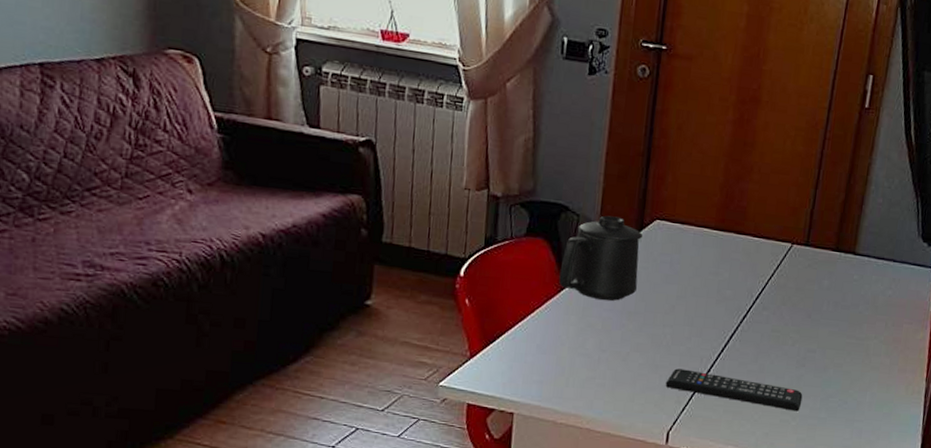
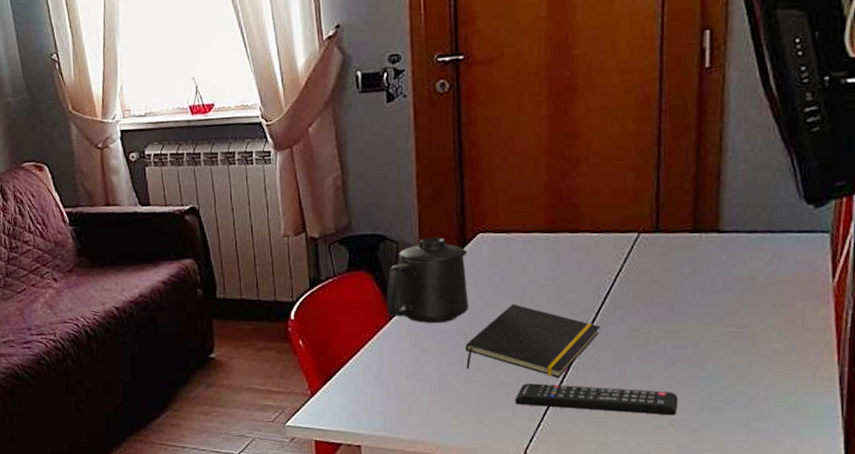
notepad: none [626,291,749,367] -> present [465,303,600,379]

